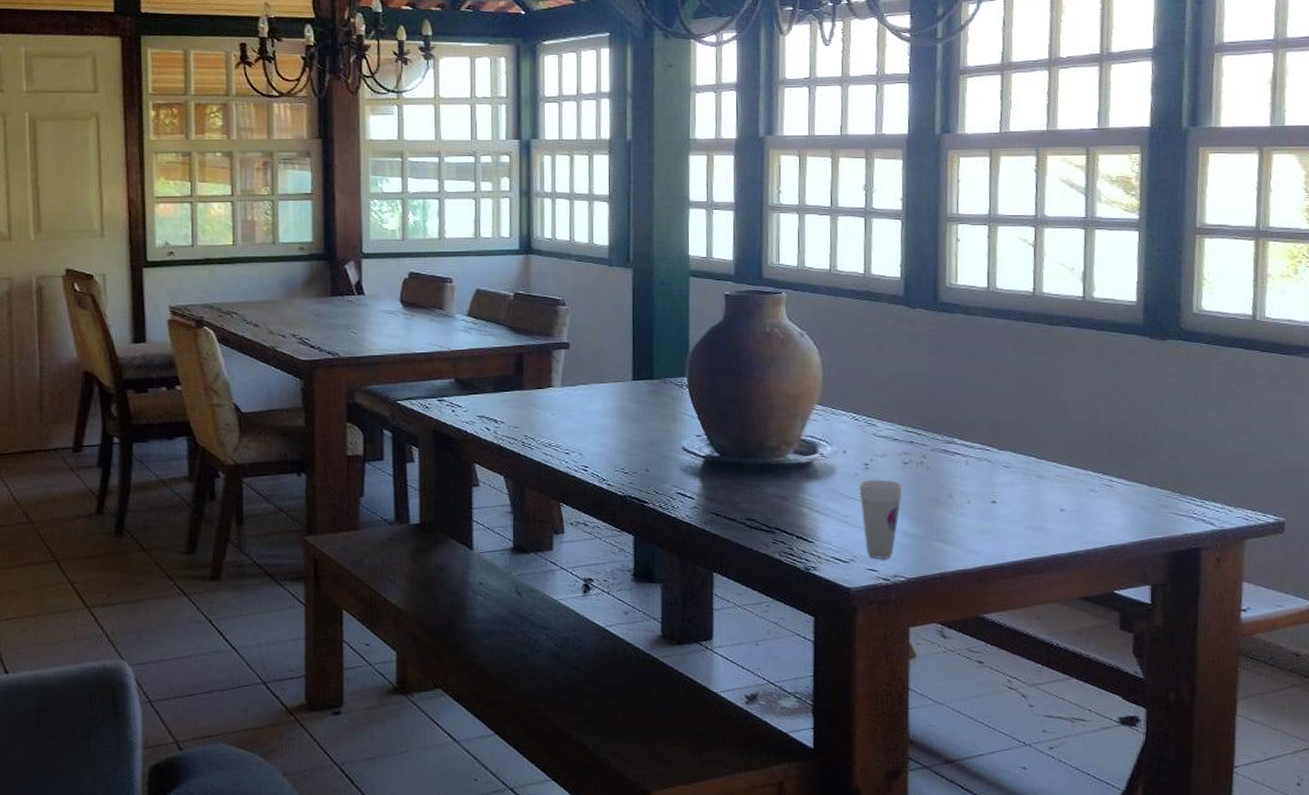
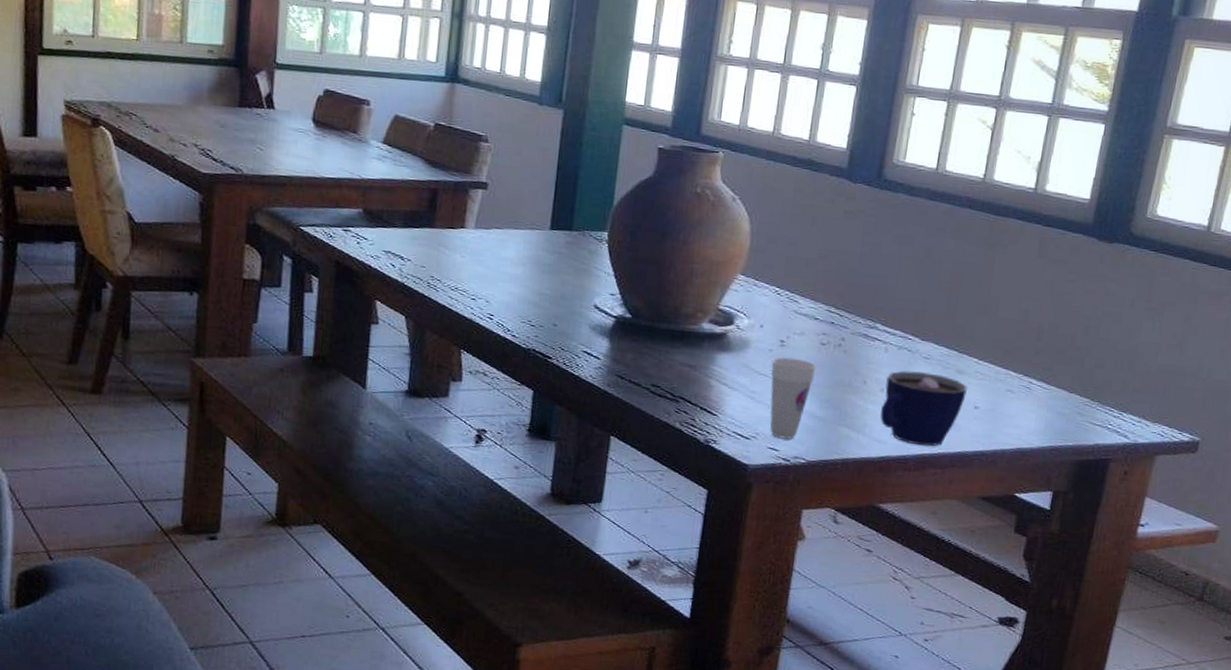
cup: none [971,481,1051,553] -> present [880,370,967,447]

